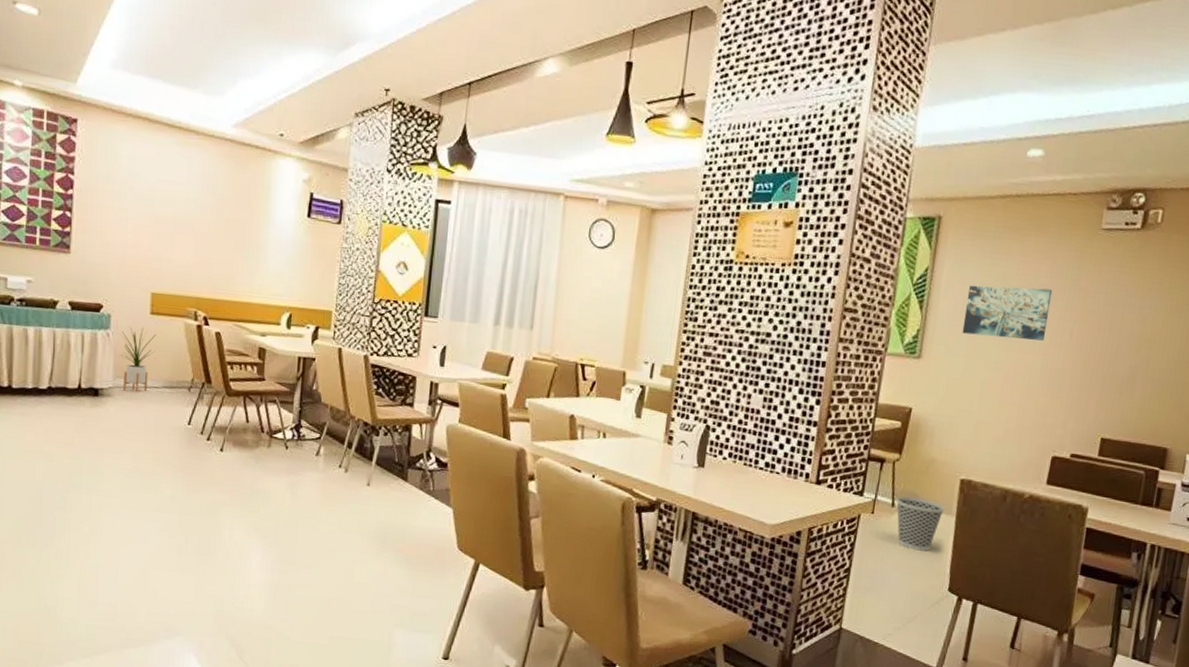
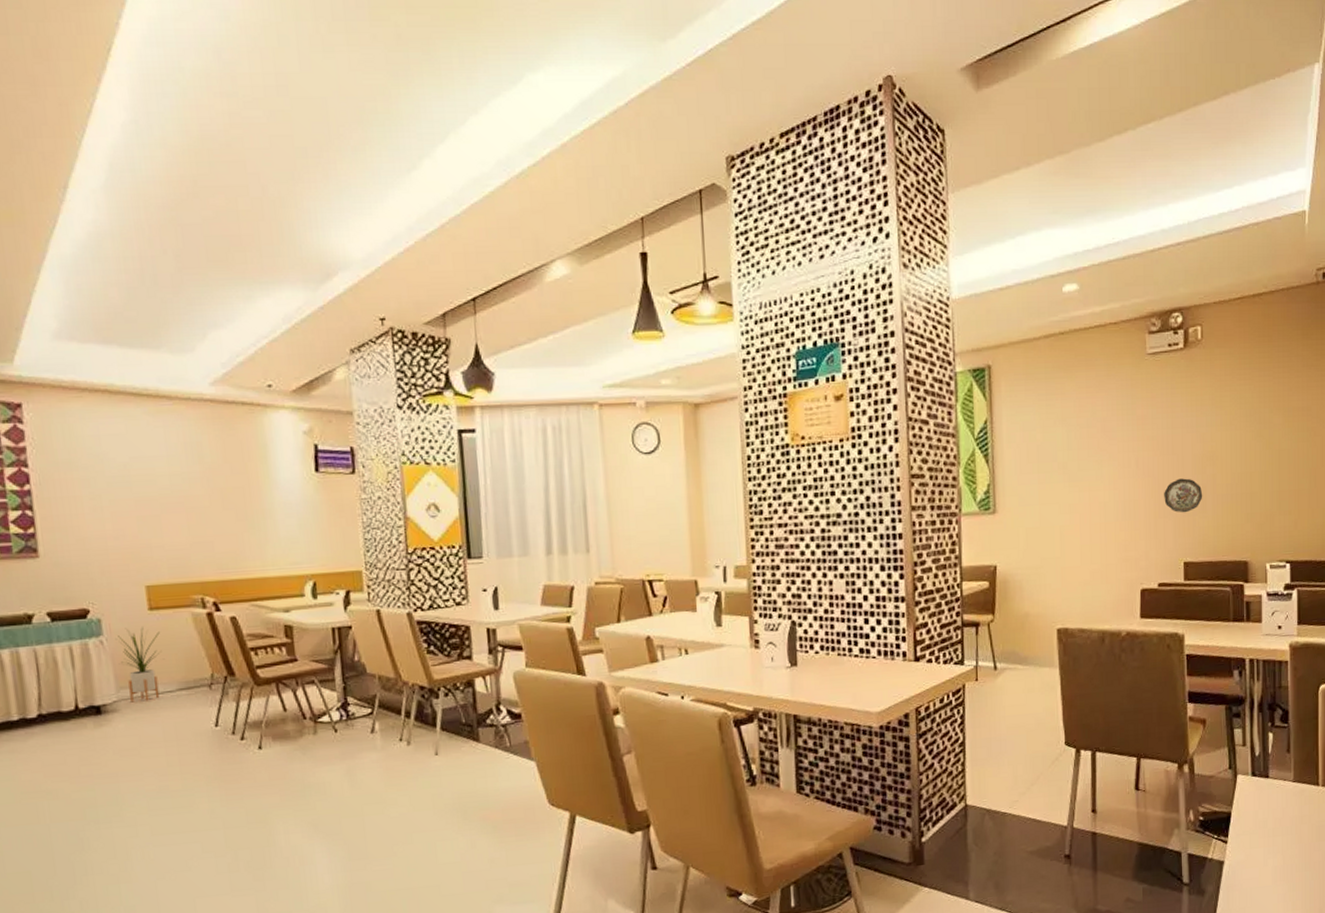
wastebasket: present [896,496,945,551] -> none [997,655,1047,710]
wall art: present [962,285,1053,341] -> none [1030,422,1113,481]
decorative plate: none [1092,355,1134,391] -> present [1164,478,1203,513]

